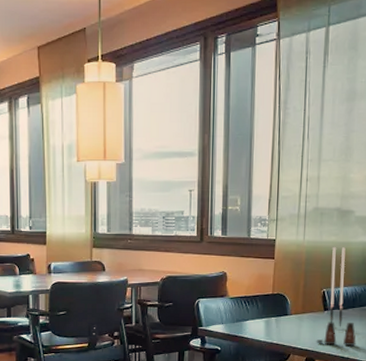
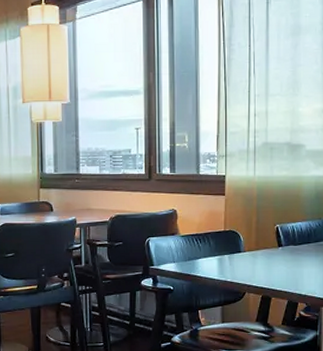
salt shaker: present [316,321,356,346] -> none [271,258,313,282]
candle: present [325,247,349,327] -> none [279,182,304,264]

